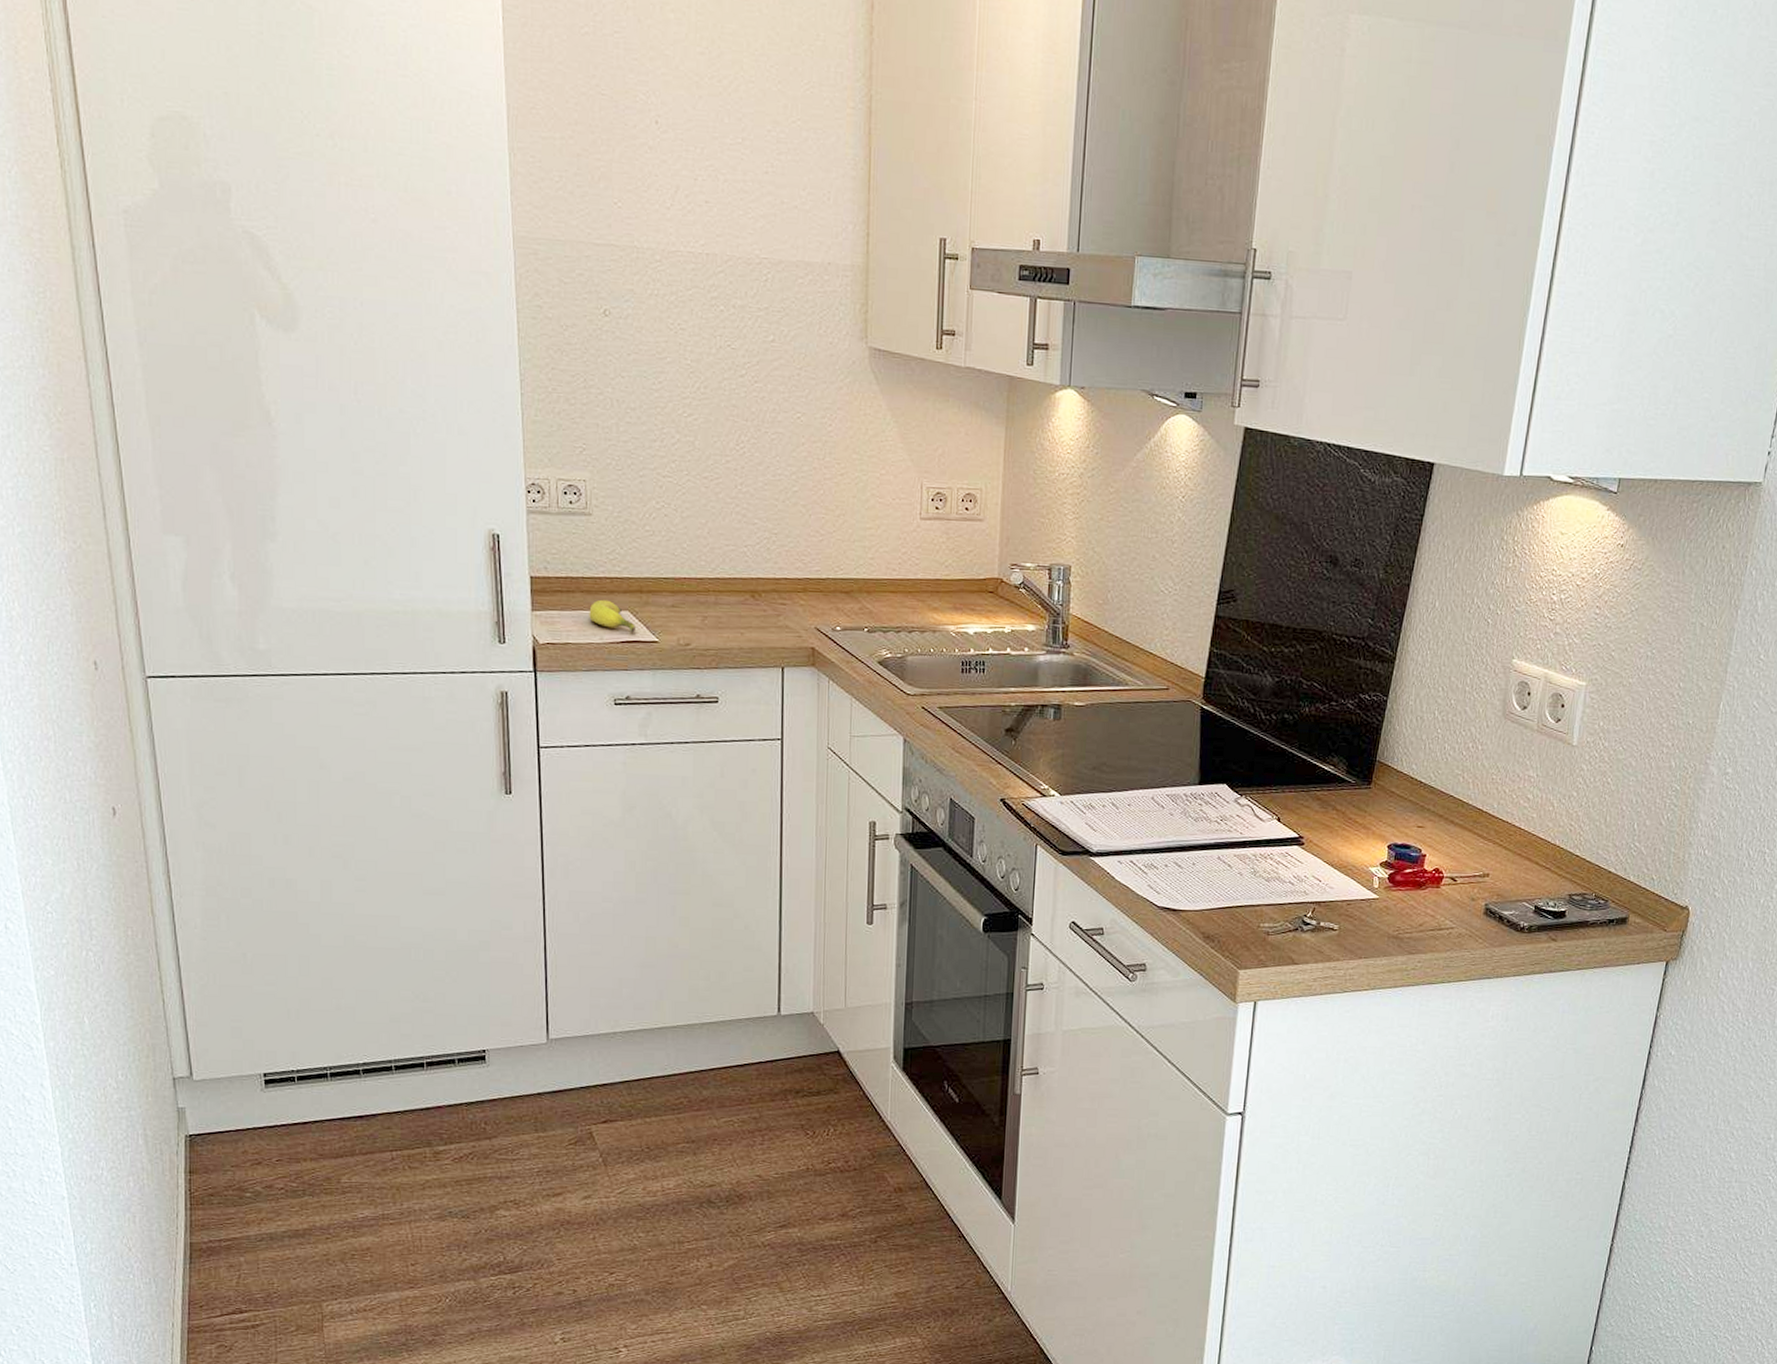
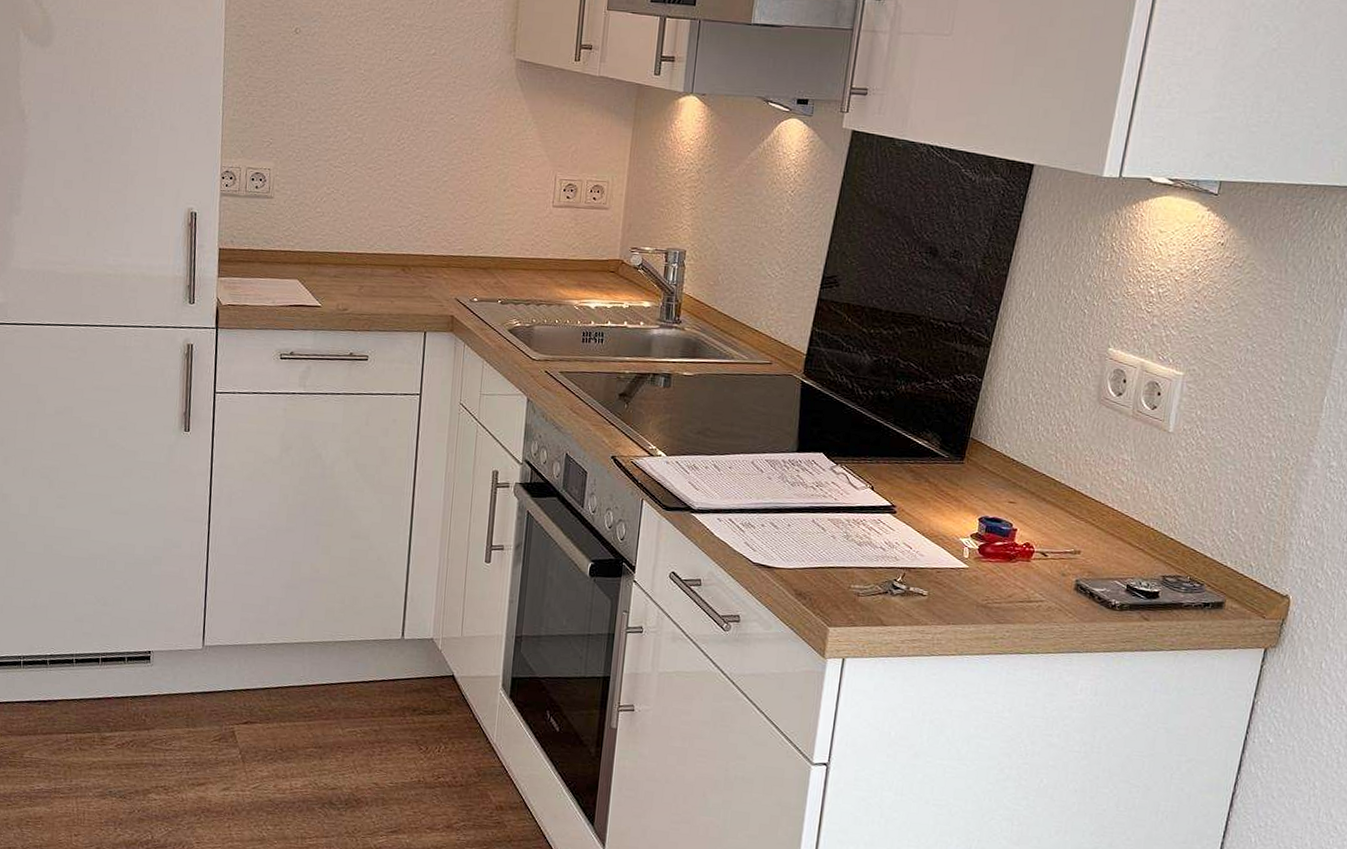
banana: present [589,599,635,632] -> none [264,269,303,298]

